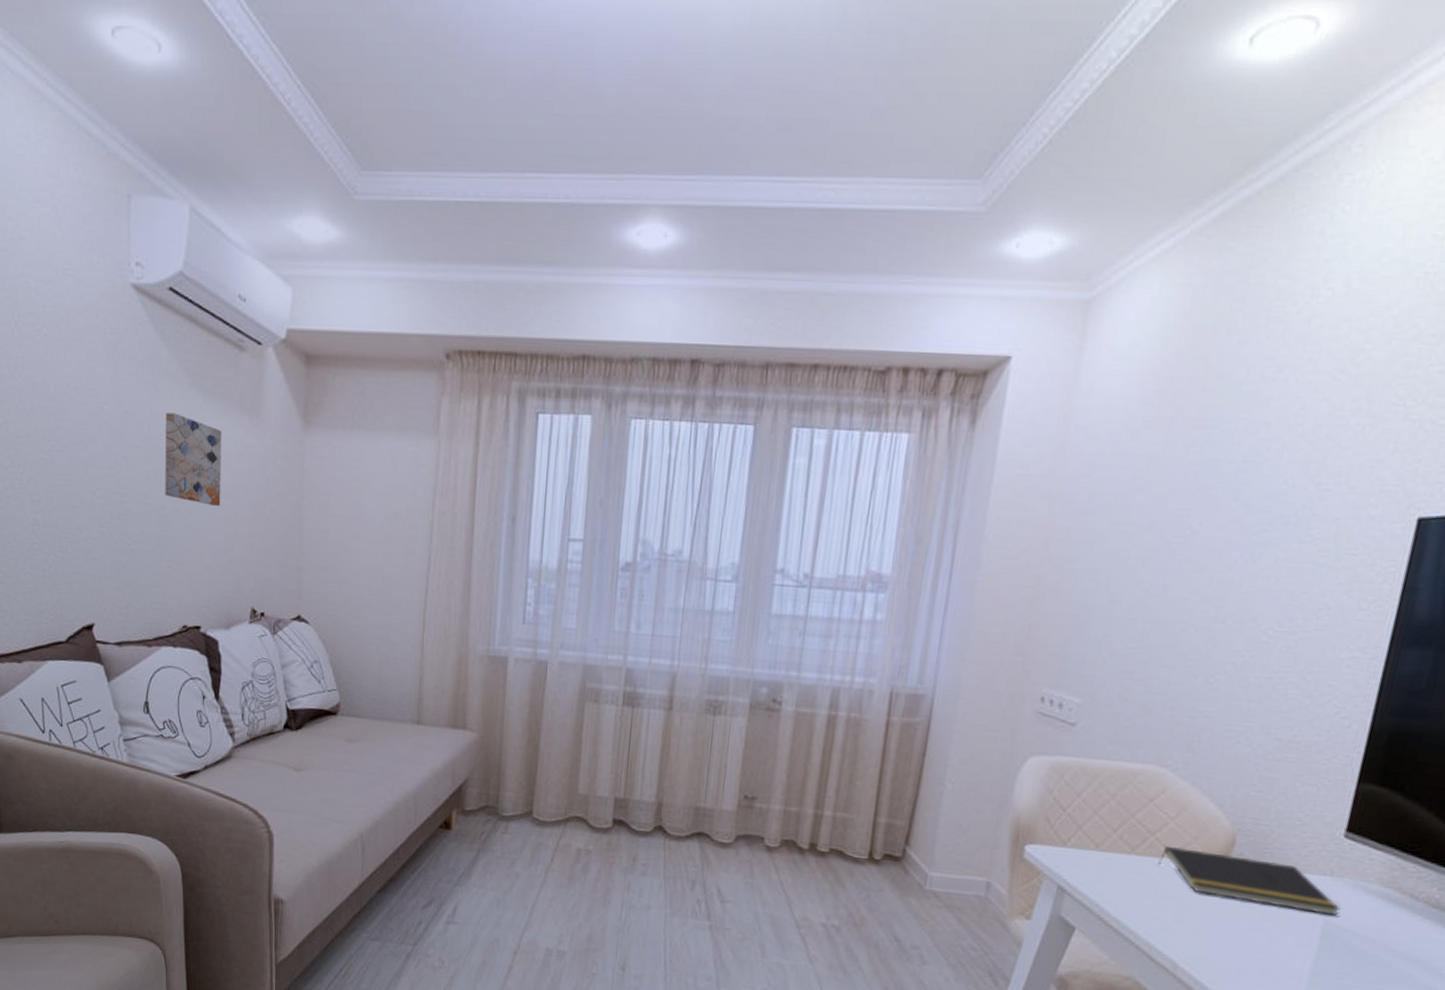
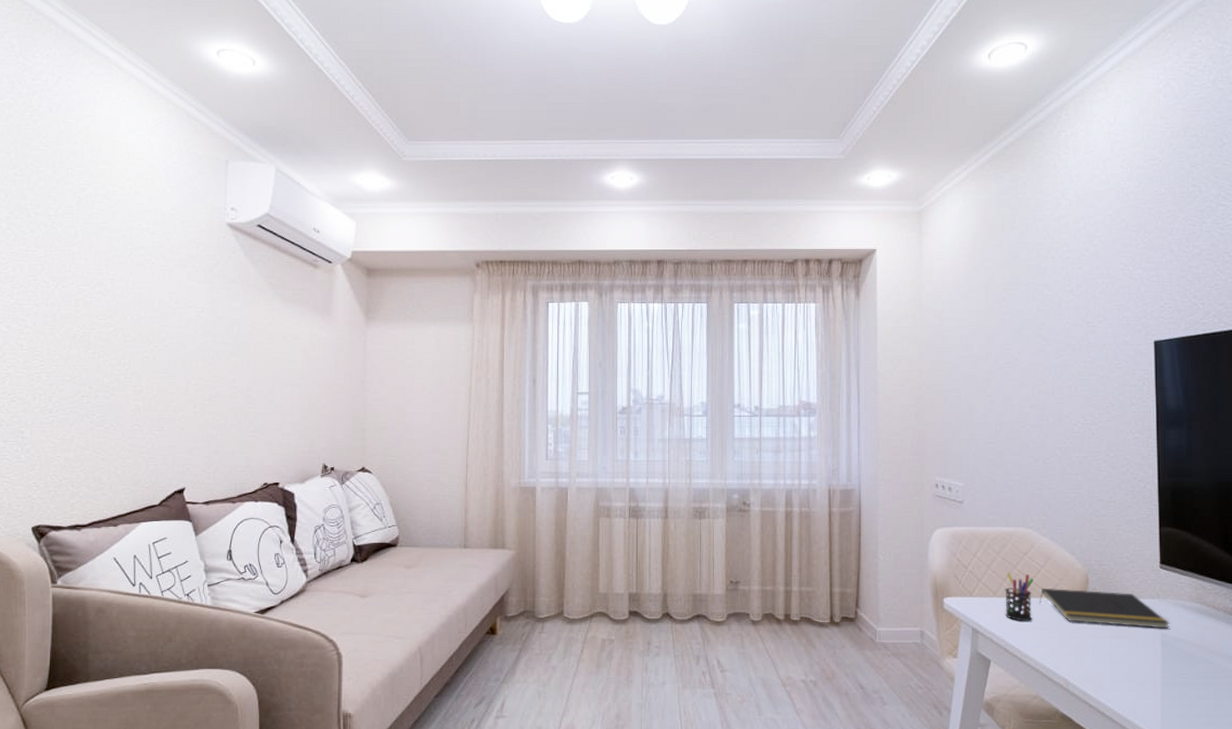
wall art: present [164,412,222,506] -> none [250,316,299,385]
pen holder: none [1106,821,1157,886] -> present [1005,572,1034,621]

